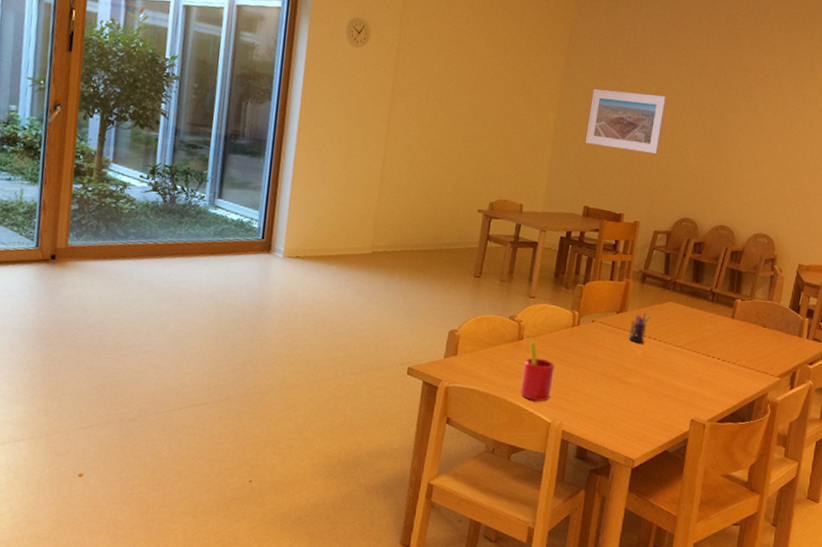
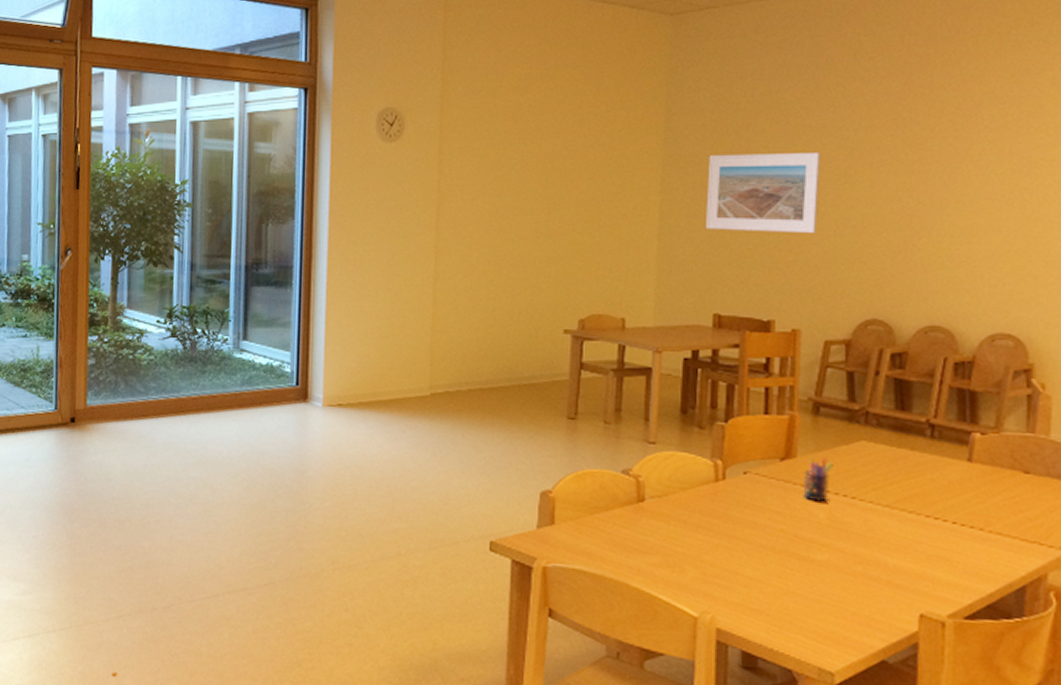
straw: present [521,340,555,401] -> none [649,502,696,587]

